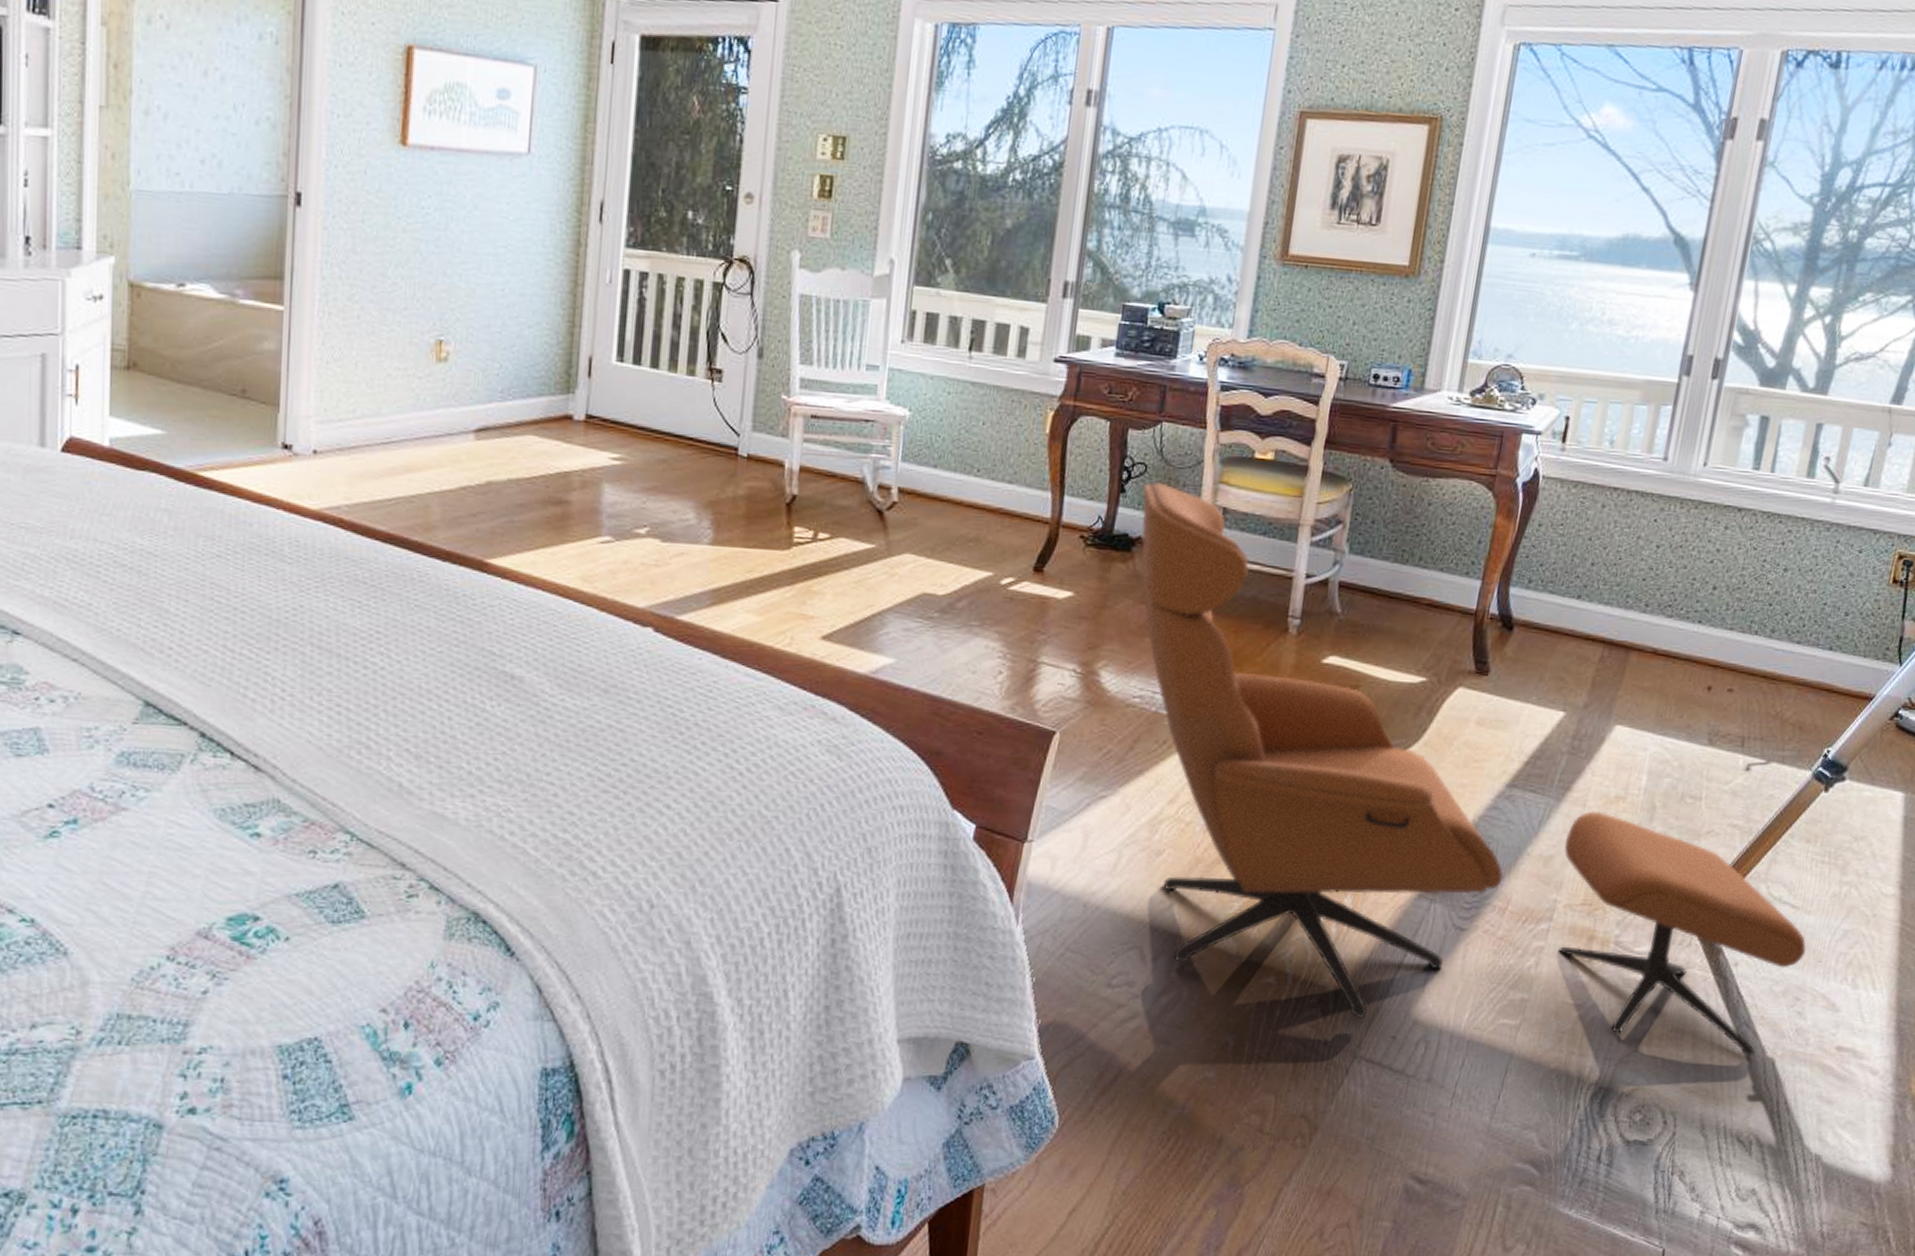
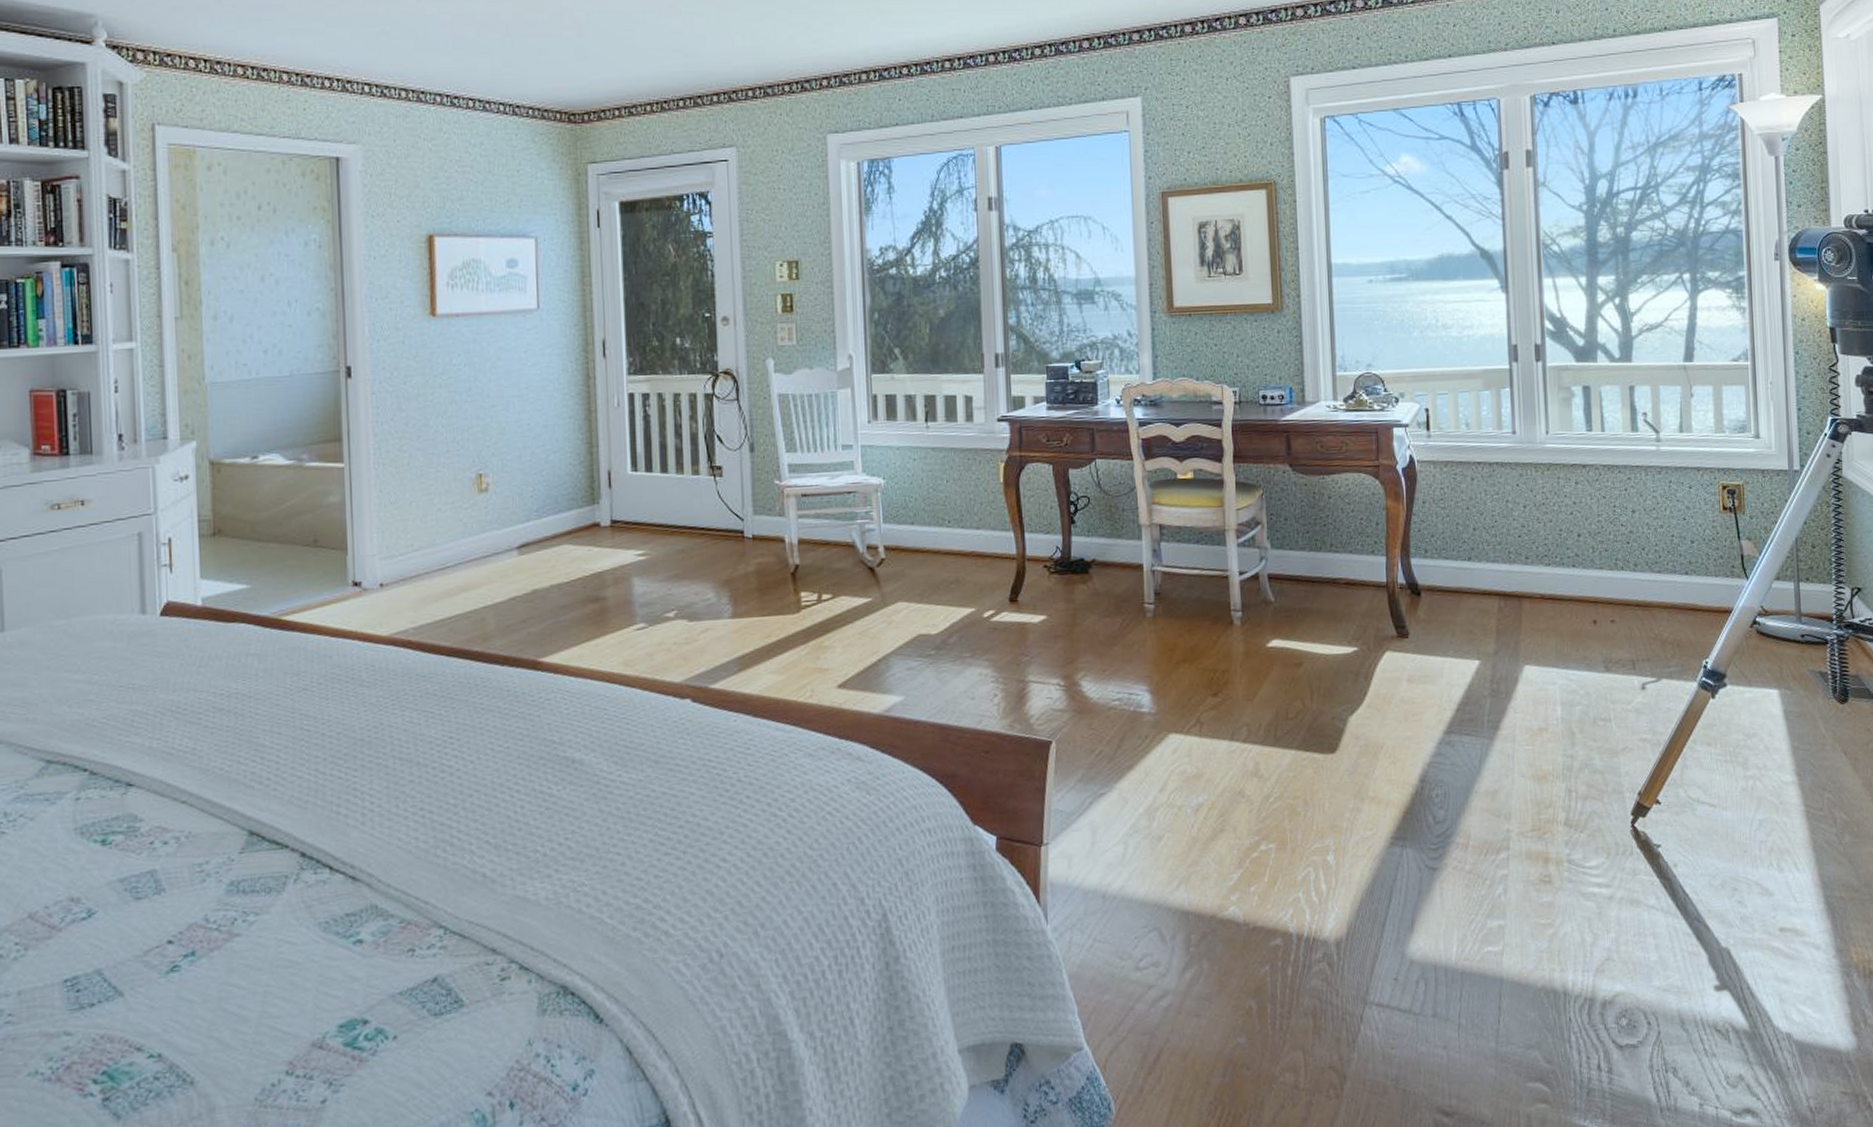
lounge chair: present [1141,482,1806,1057] -> none [1089,510,1731,967]

